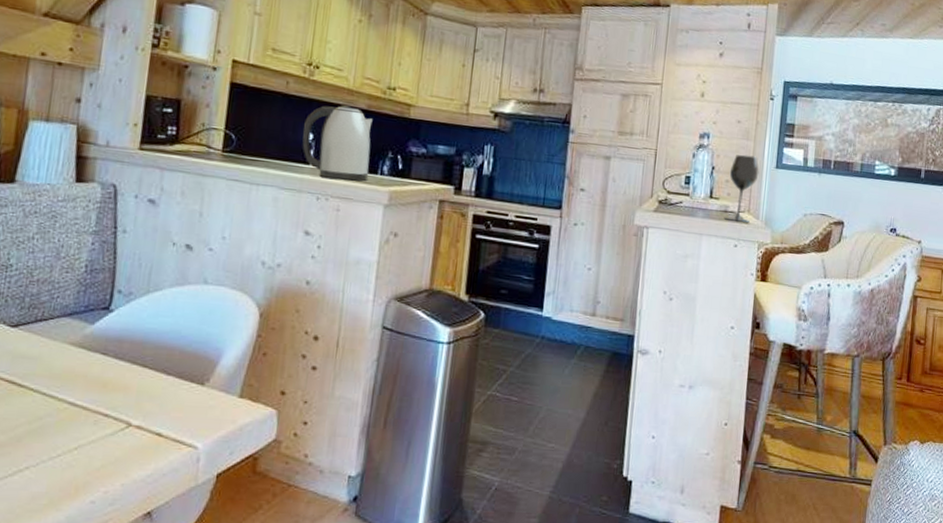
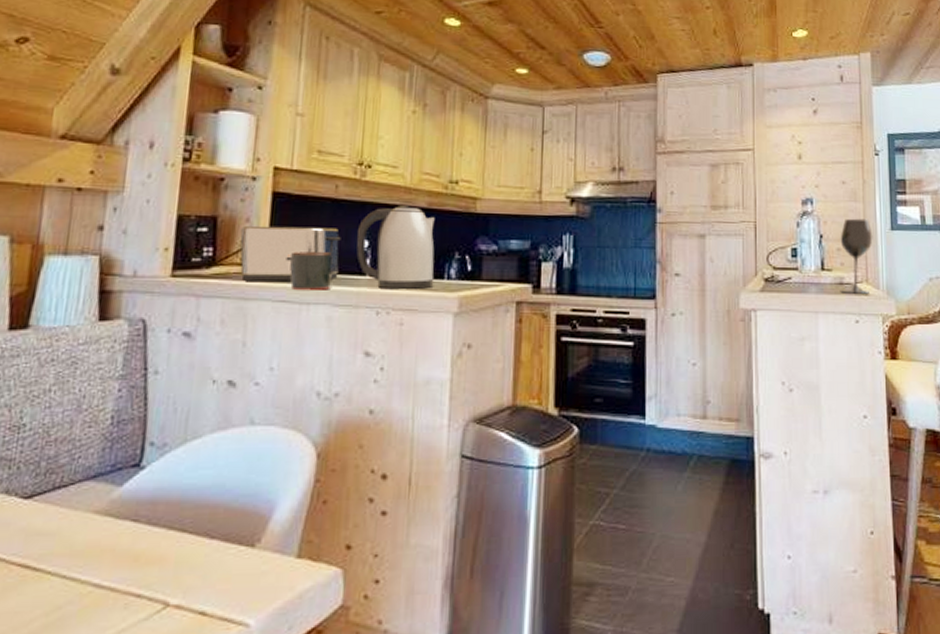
toaster: none [199,111,289,166] -> present [240,226,341,282]
mug: none [242,137,281,174] -> present [289,251,333,292]

